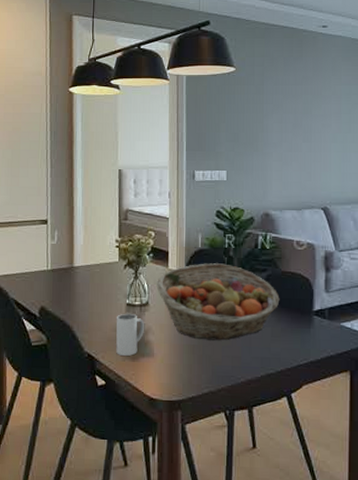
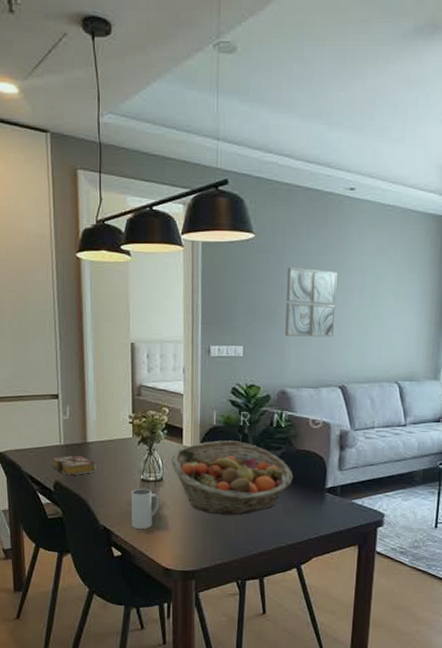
book: none [38,280,83,301] -> present [52,455,97,476]
wall art: none [267,96,315,161] -> present [285,266,337,337]

